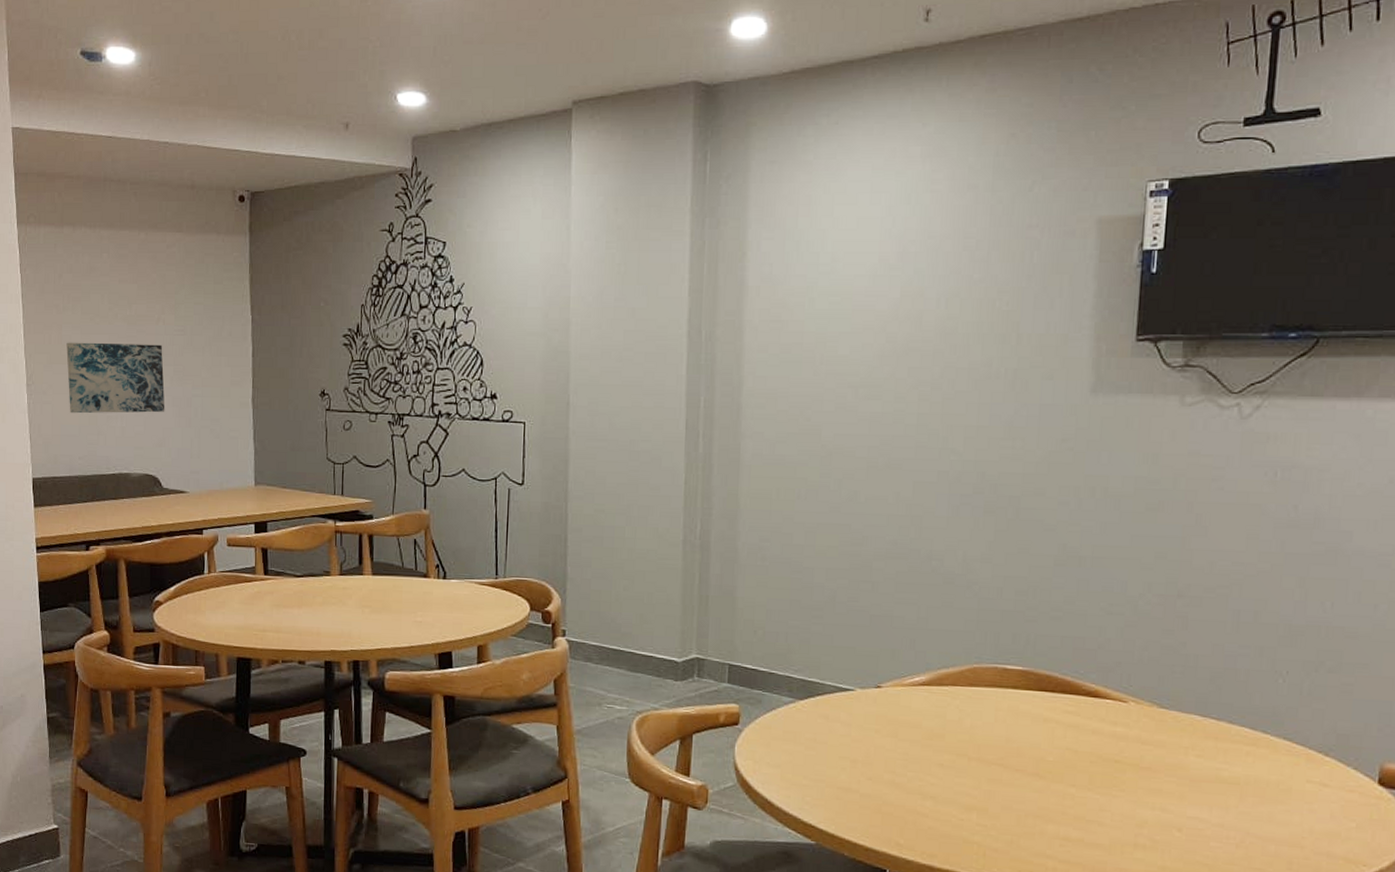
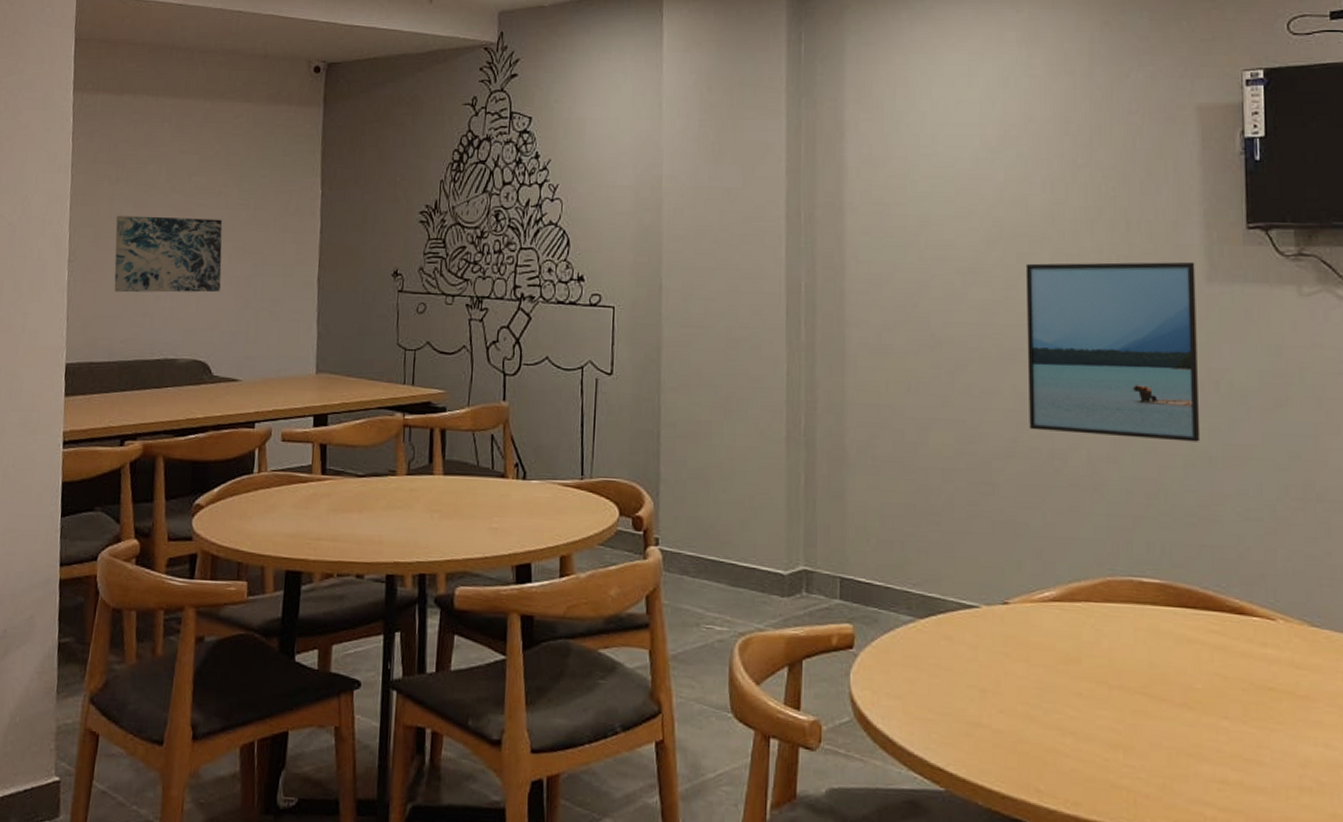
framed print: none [910,373,1082,544] -> present [1025,261,1201,442]

